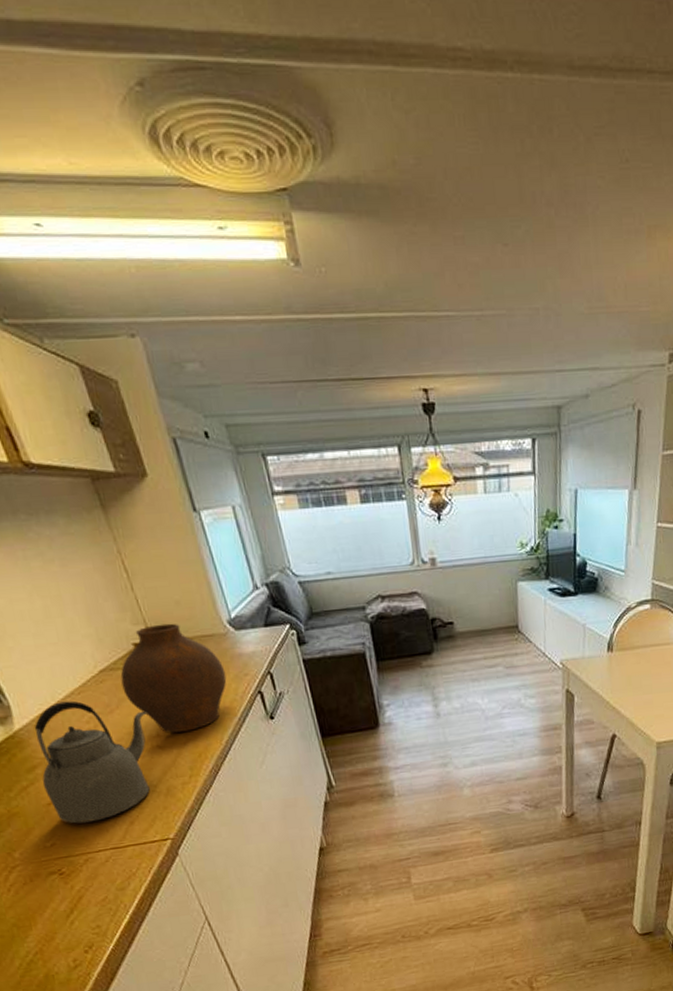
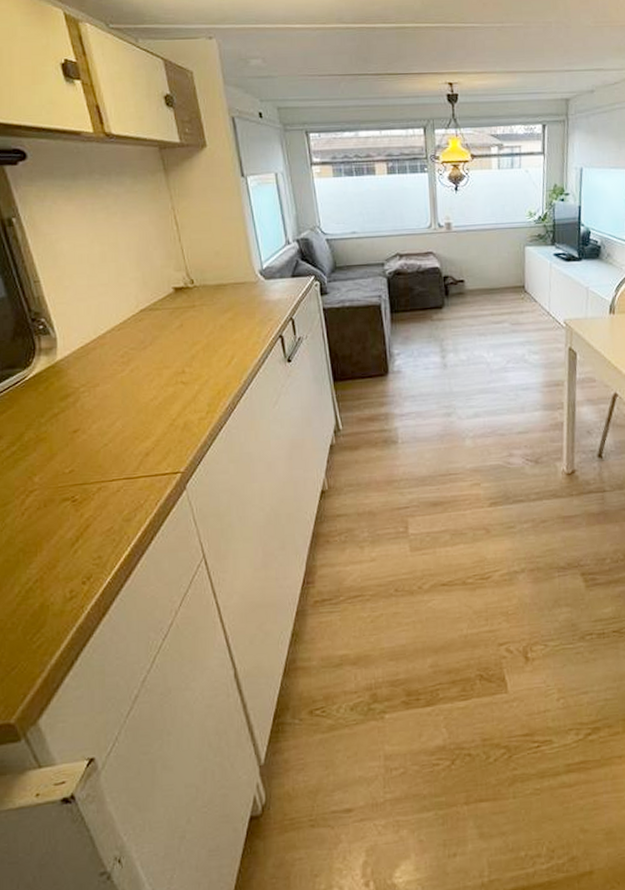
kettle: present [34,700,150,824] -> none [72,336,177,452]
vase: present [120,623,227,733] -> none [158,271,252,370]

